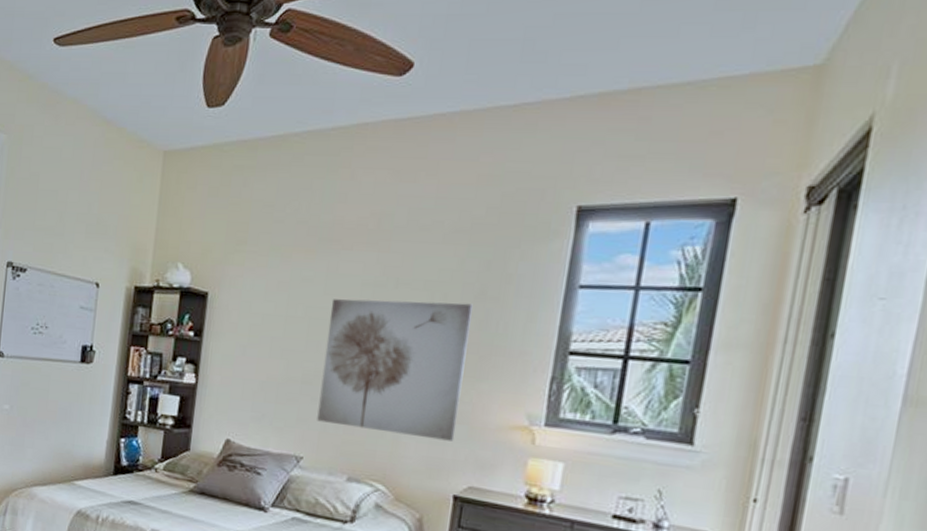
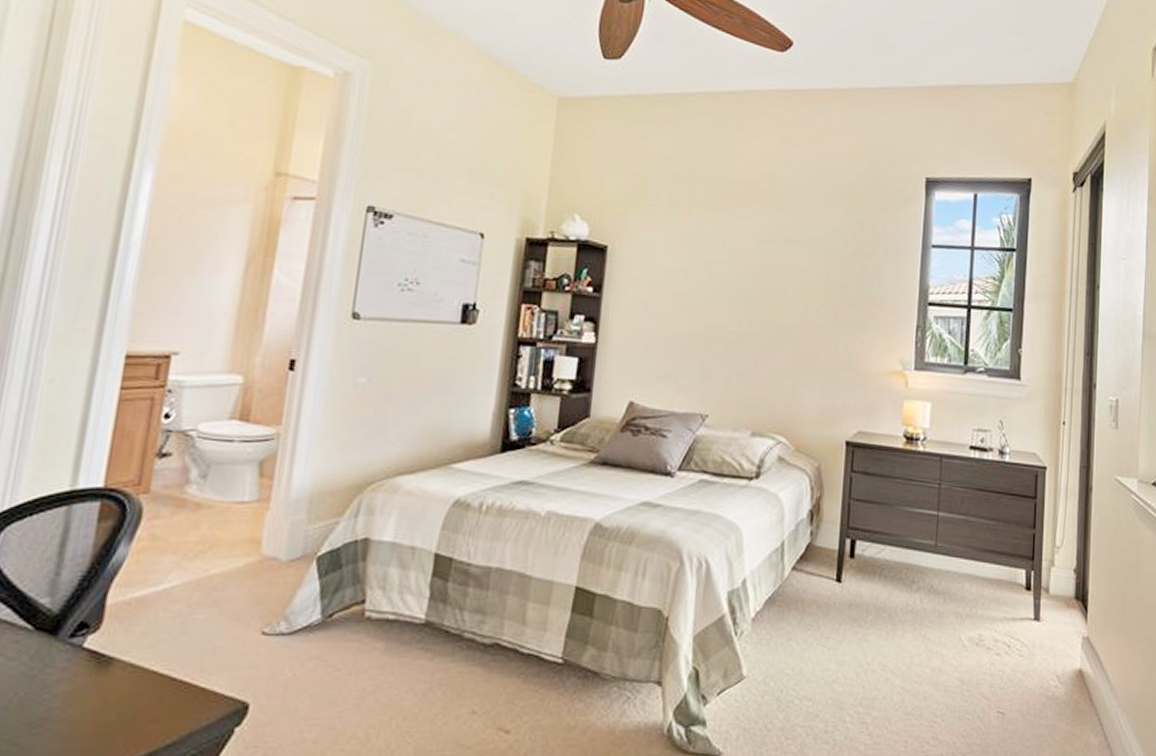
wall art: present [317,298,473,442] -> none [720,254,852,389]

